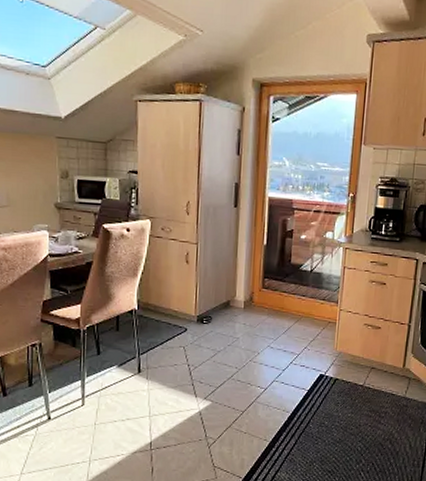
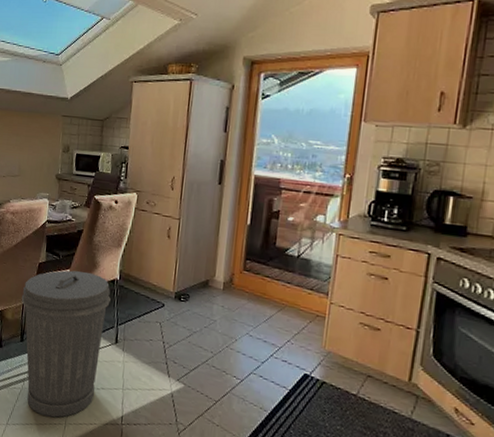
trash can: none [25,305,130,457] -> present [21,270,111,418]

